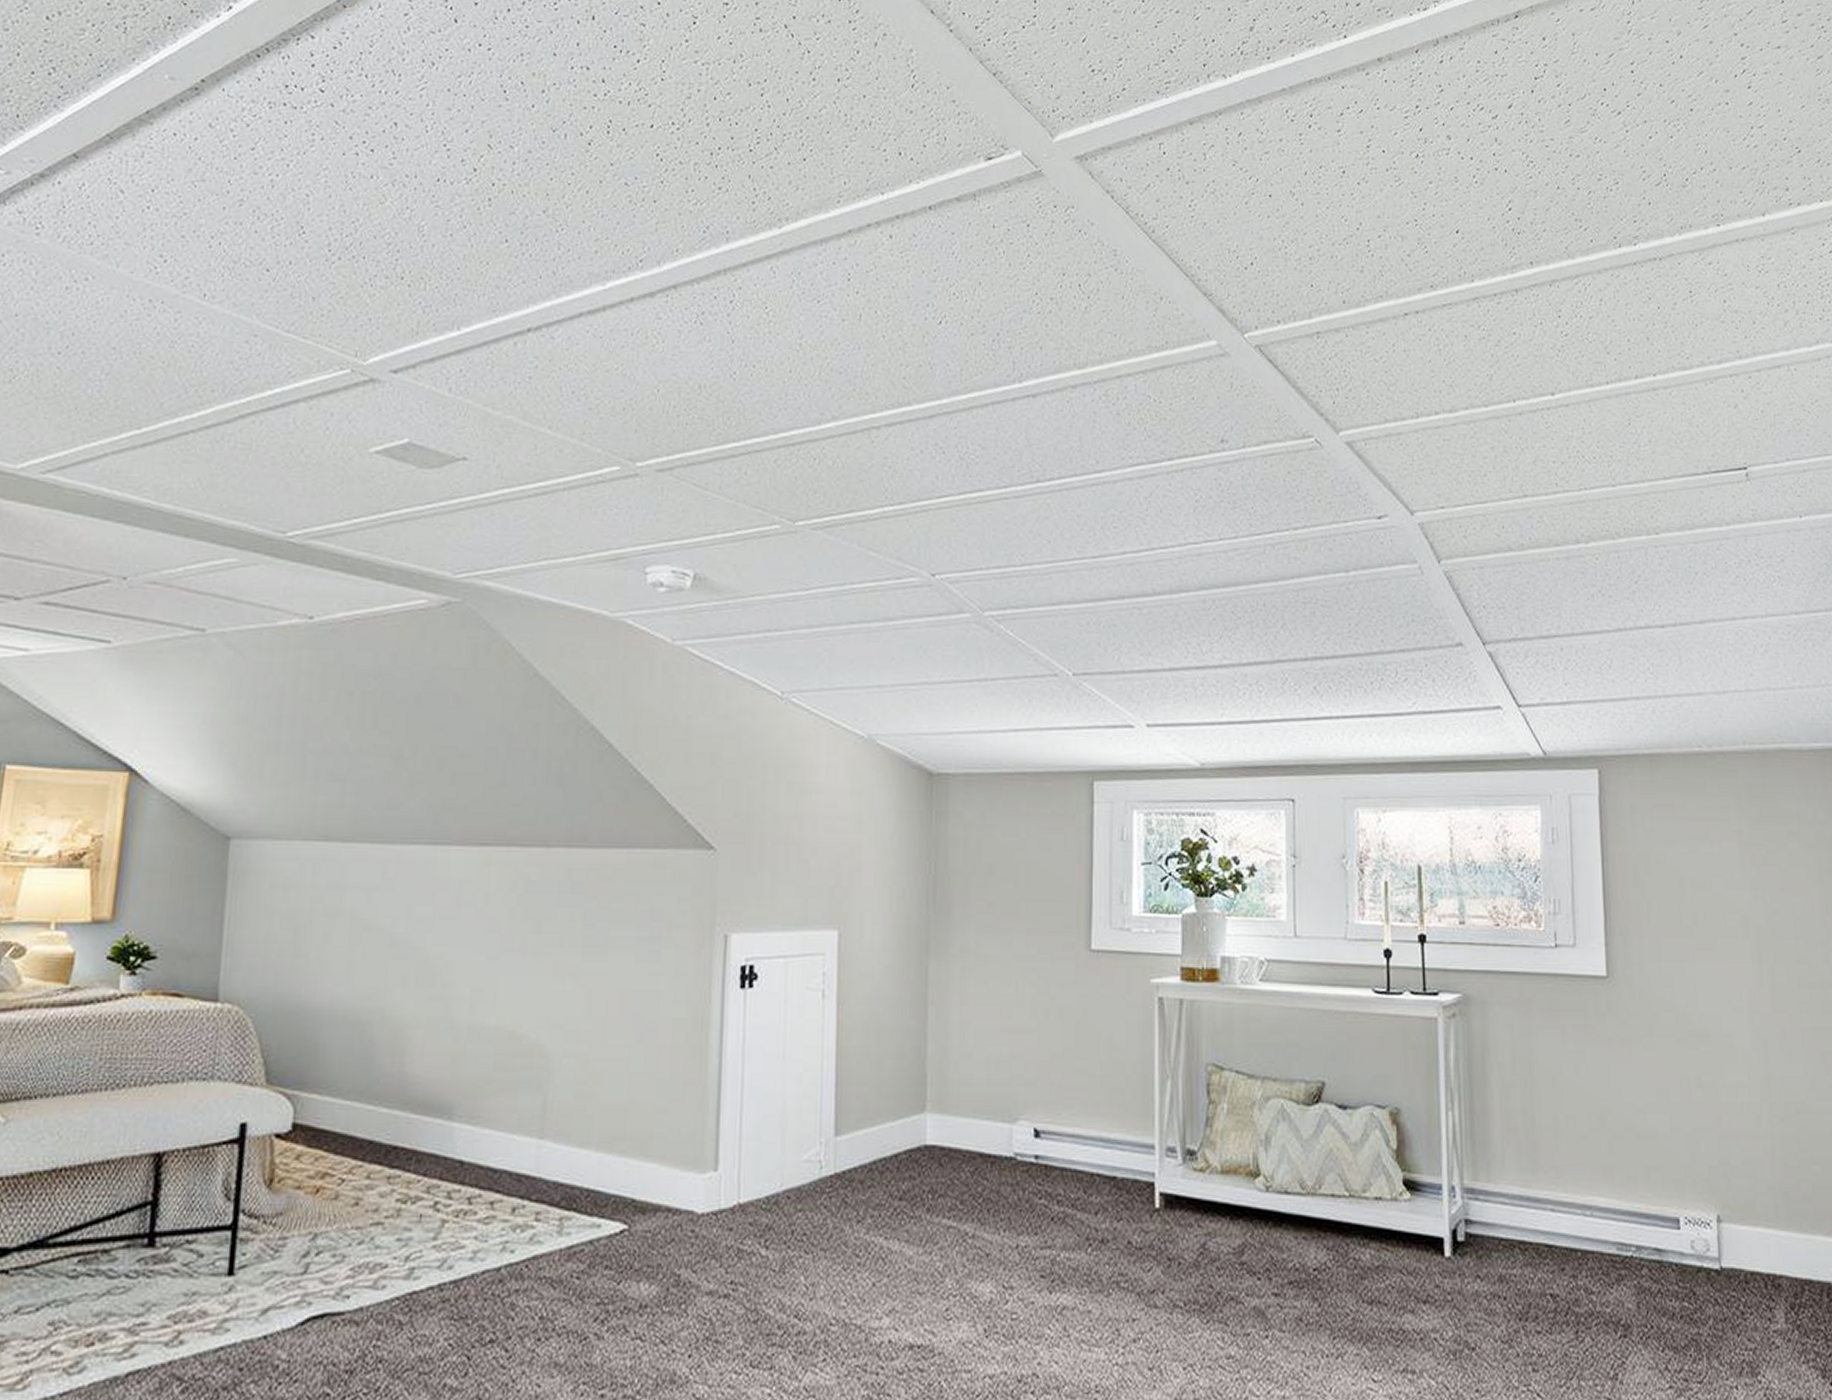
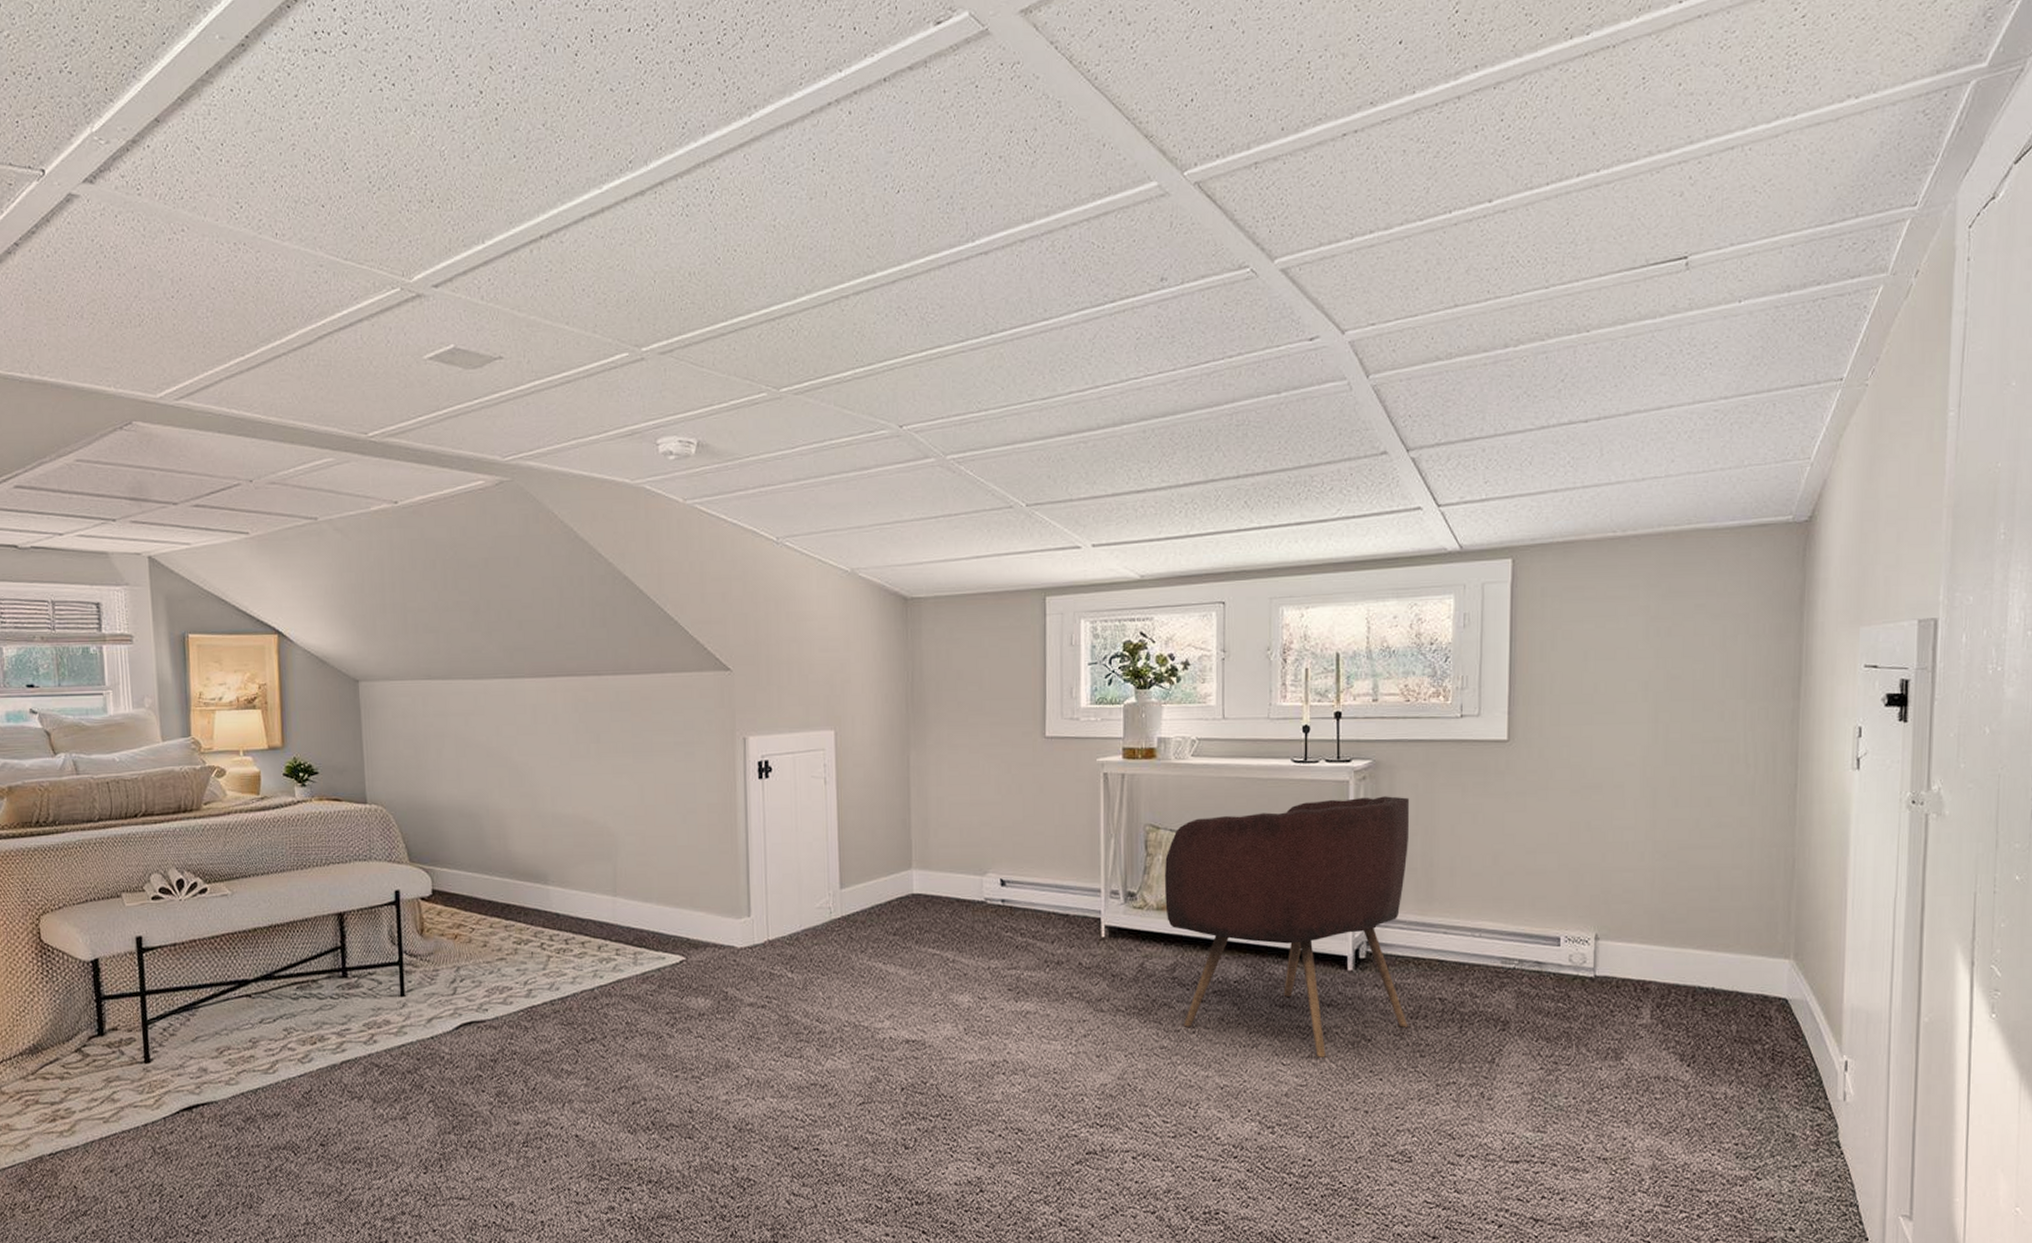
armchair: none [1229,1038,1517,1372] -> present [1164,796,1409,1057]

